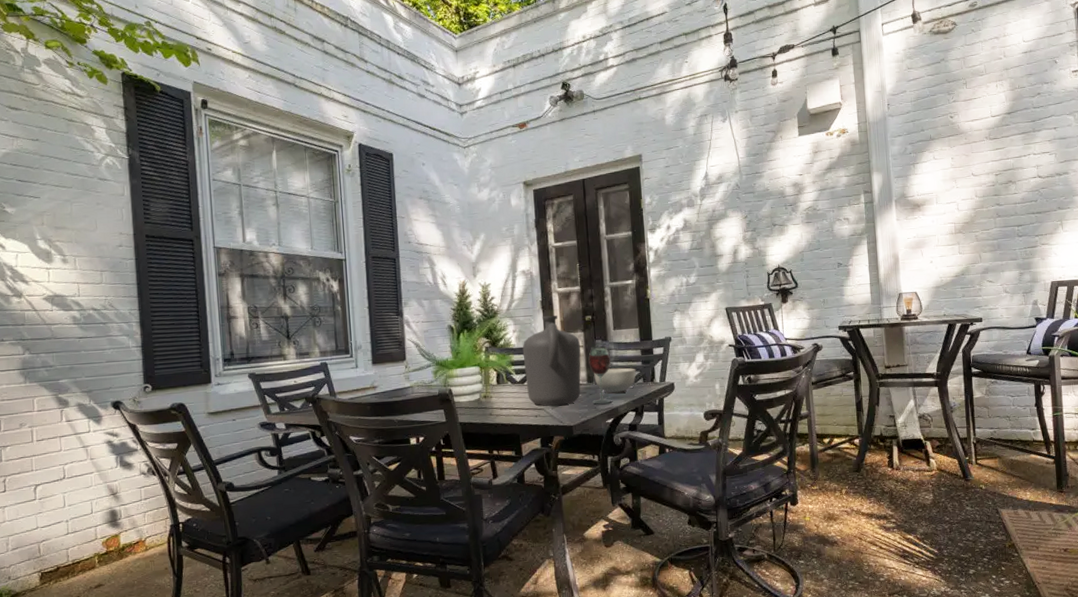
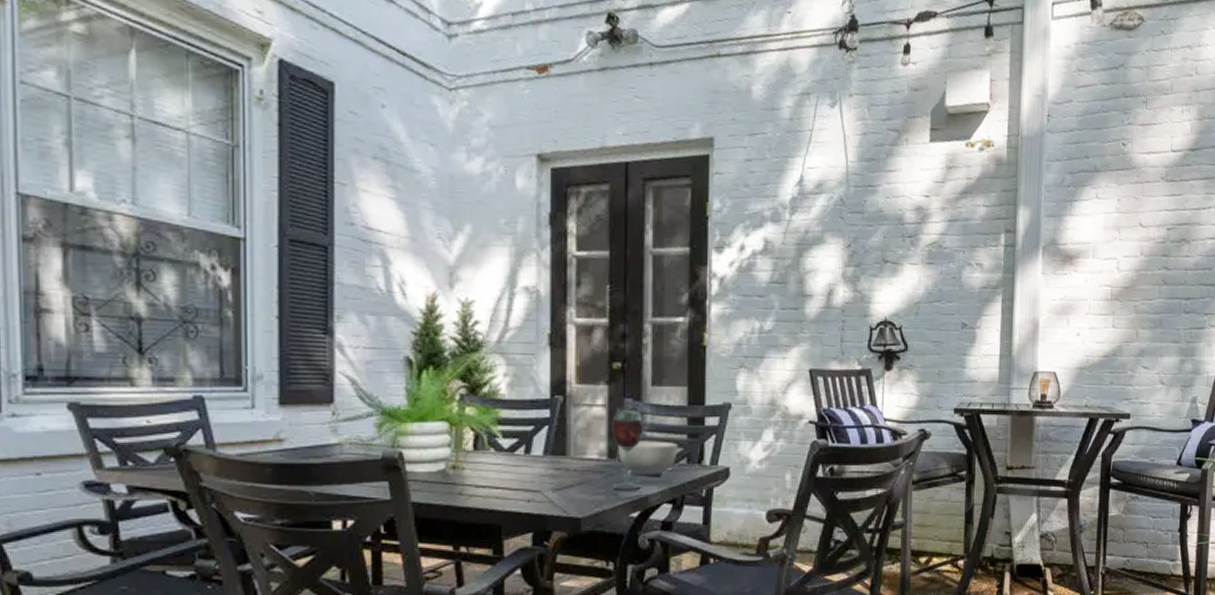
water jug: present [522,315,581,406] -> none [516,356,603,487]

